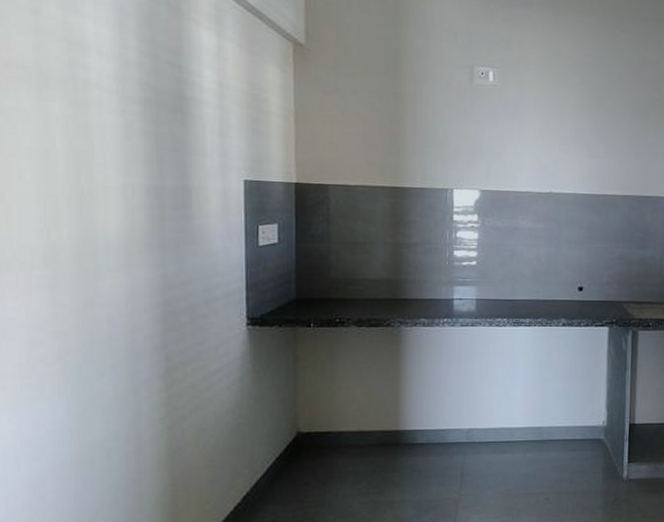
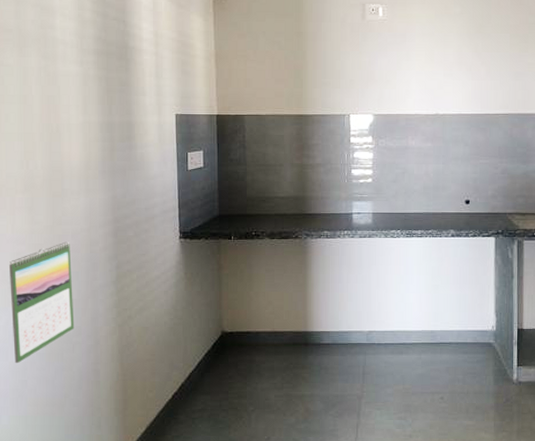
calendar: none [23,328,110,476] -> present [9,241,75,364]

